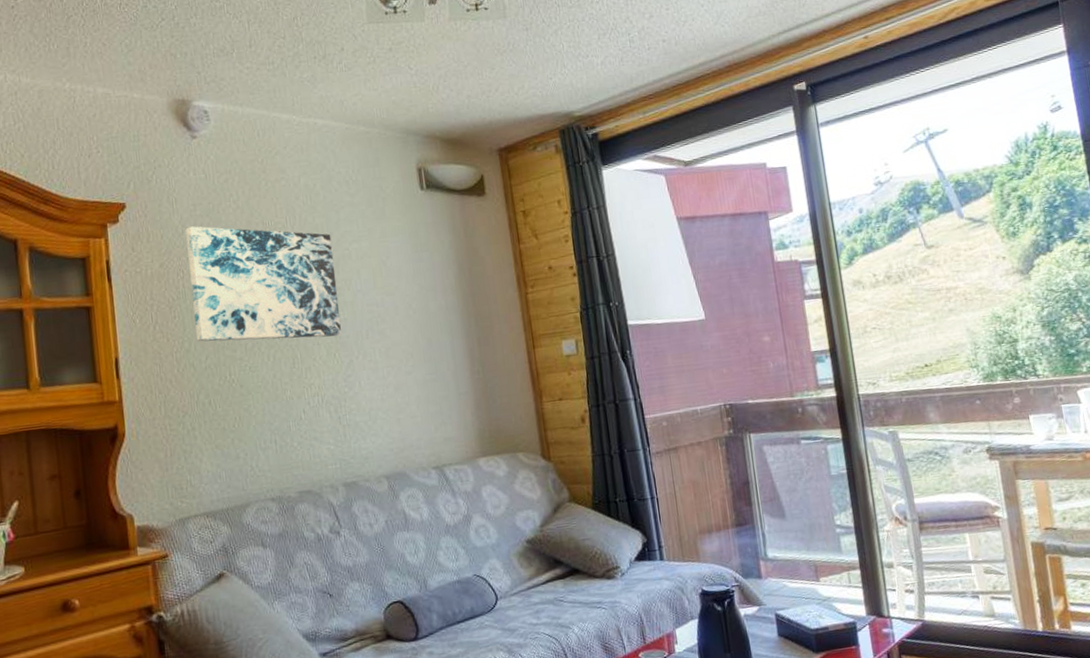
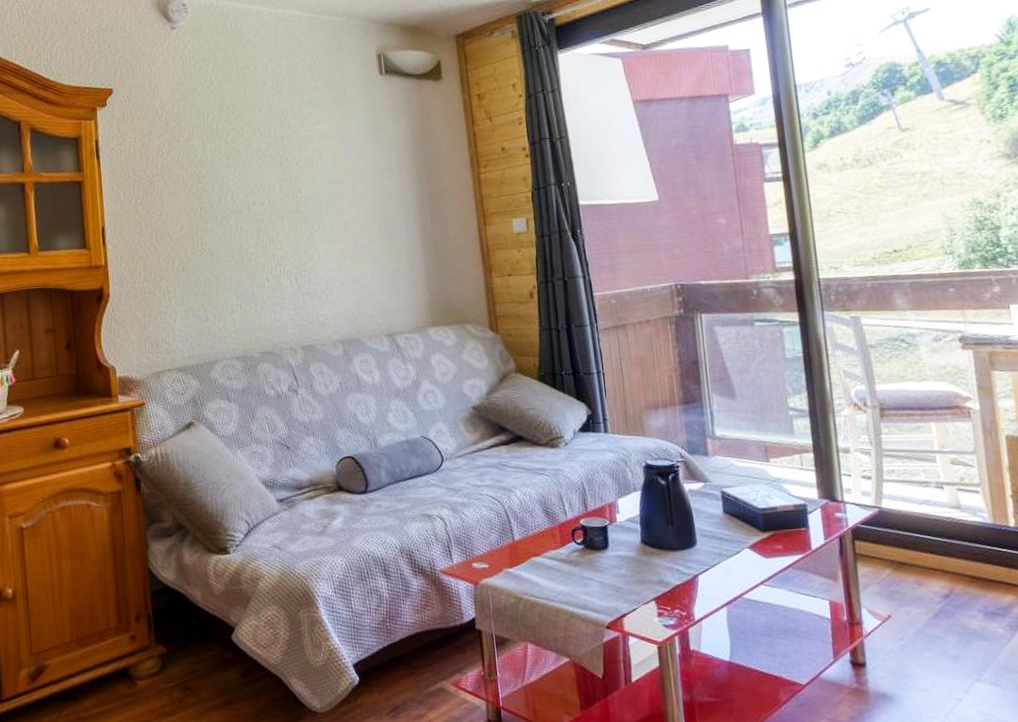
wall art: present [185,226,342,342] -> none [165,109,303,214]

